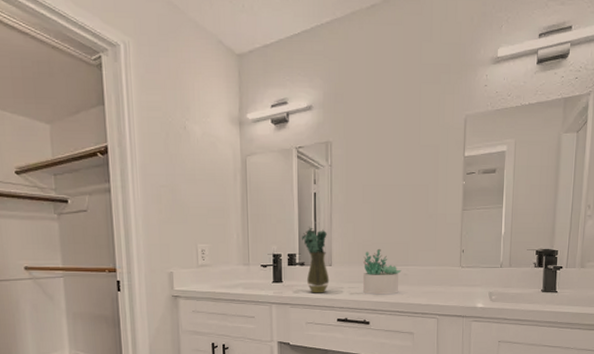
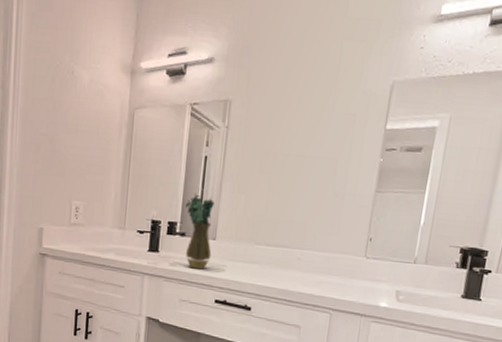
succulent plant: present [363,248,402,295] -> none [248,226,295,280]

